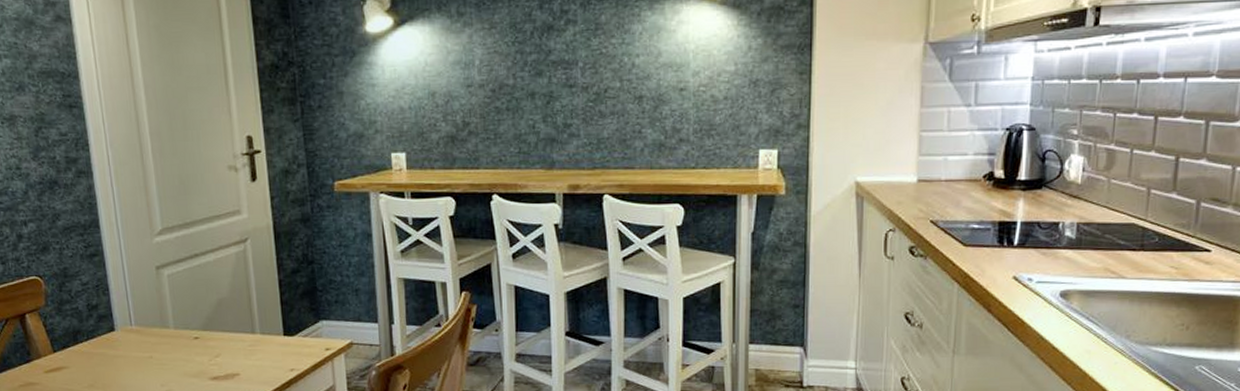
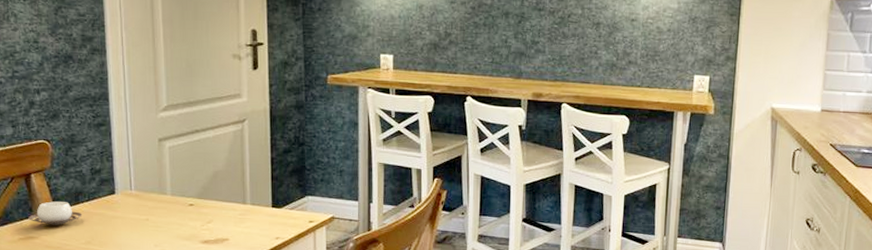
cup: none [26,343,83,369] -> present [28,201,83,225]

